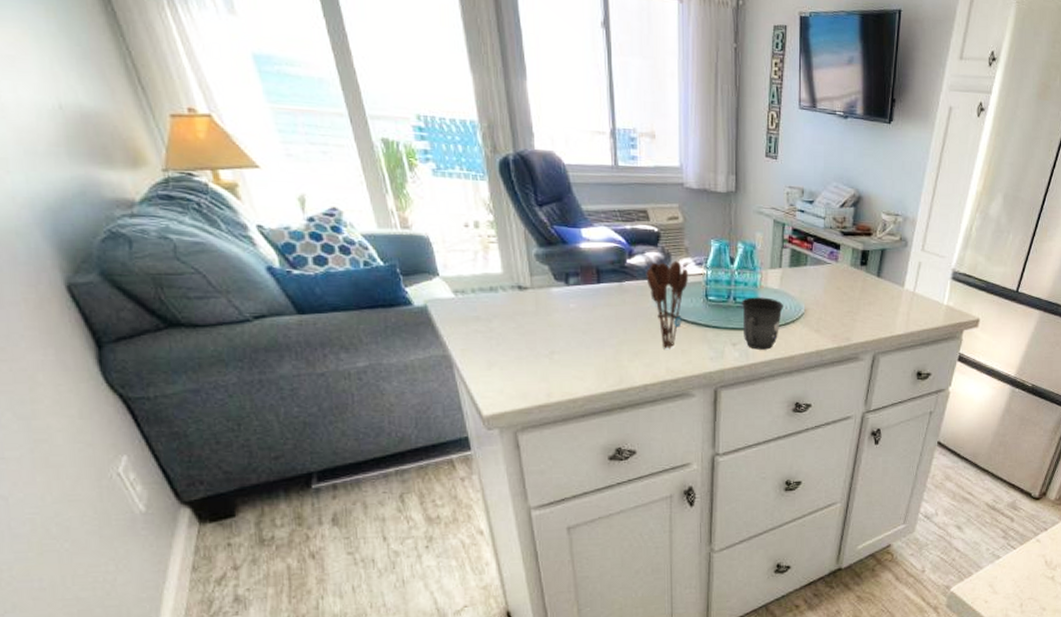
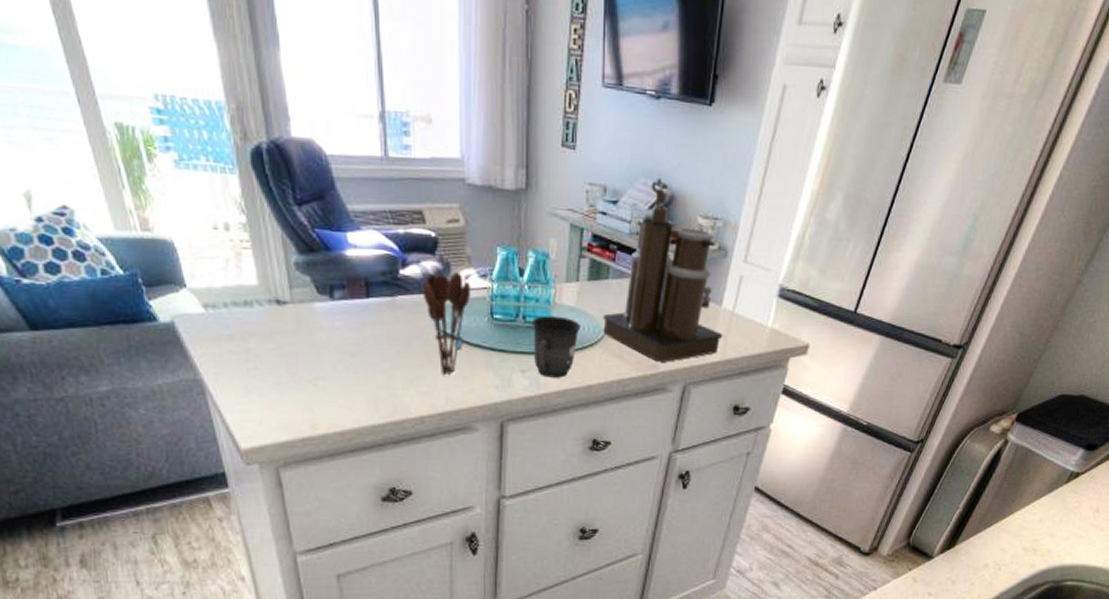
coffee maker: none [802,182,906,335] -> present [602,178,723,362]

